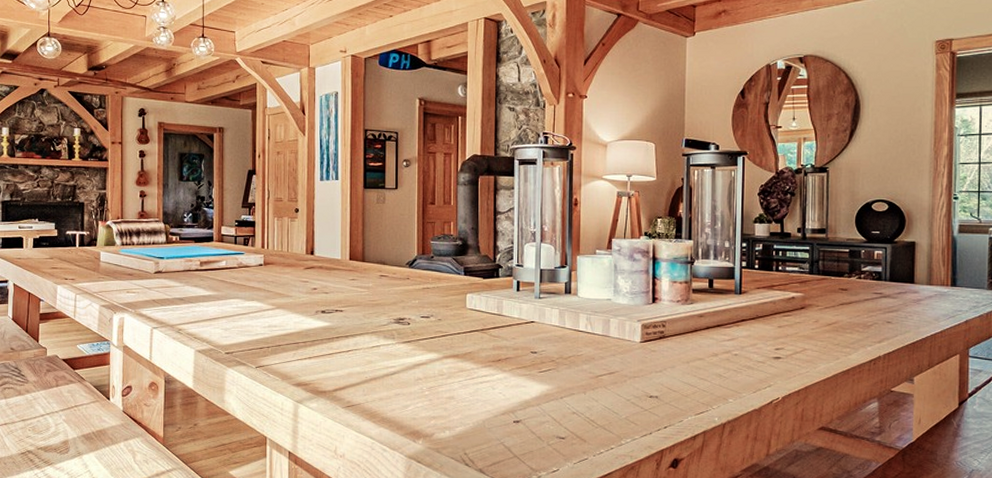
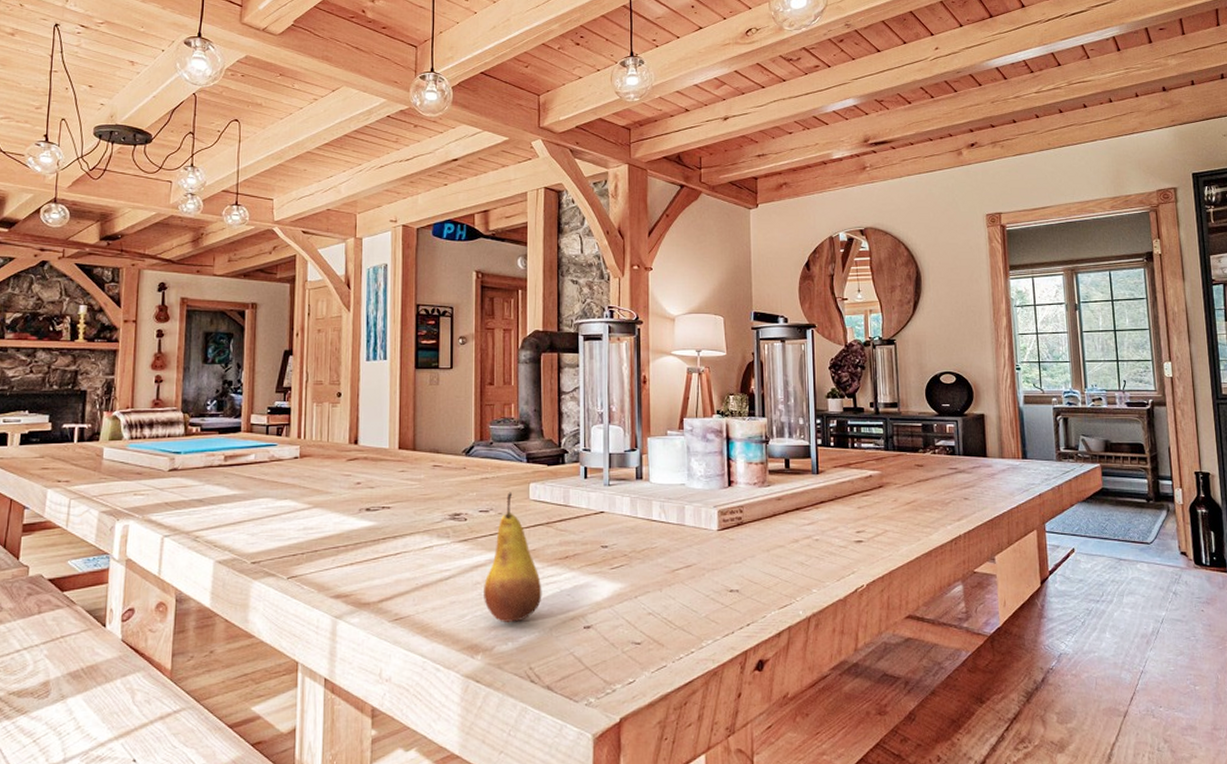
fruit: none [424,301,477,414] -> present [483,492,542,622]

